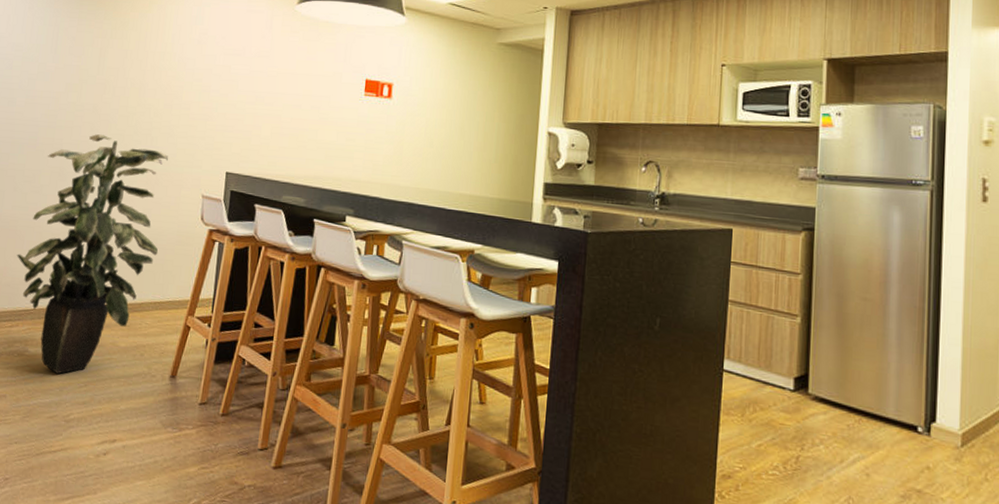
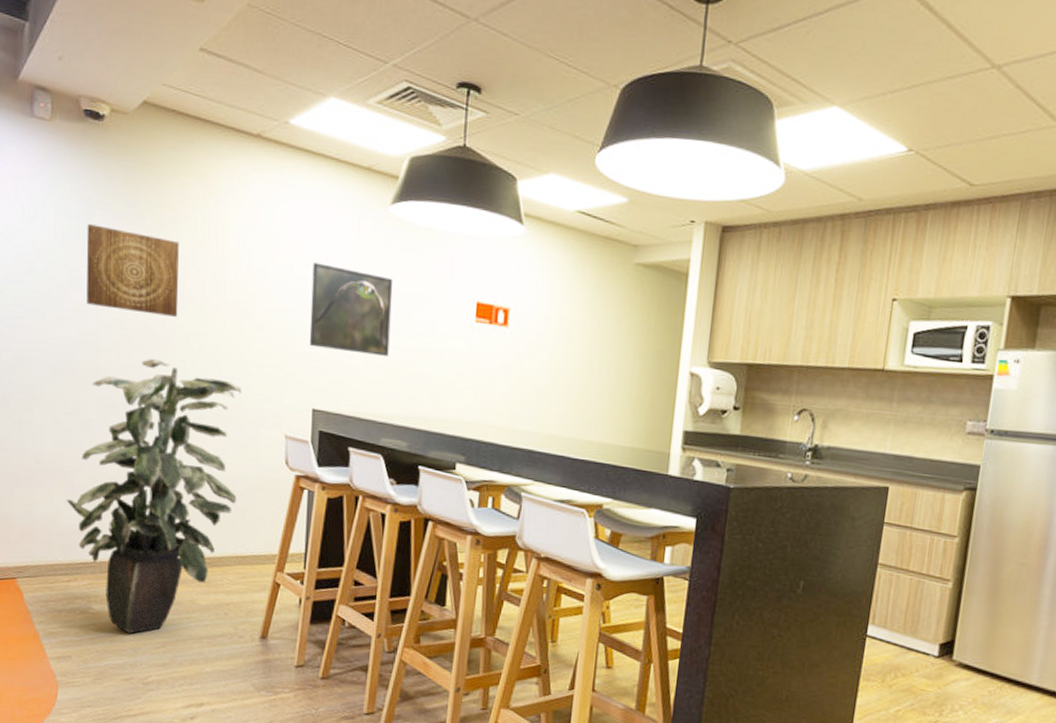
wall art: none [50,29,127,99] -> present [86,224,179,317]
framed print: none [227,52,297,126] -> present [309,263,394,356]

